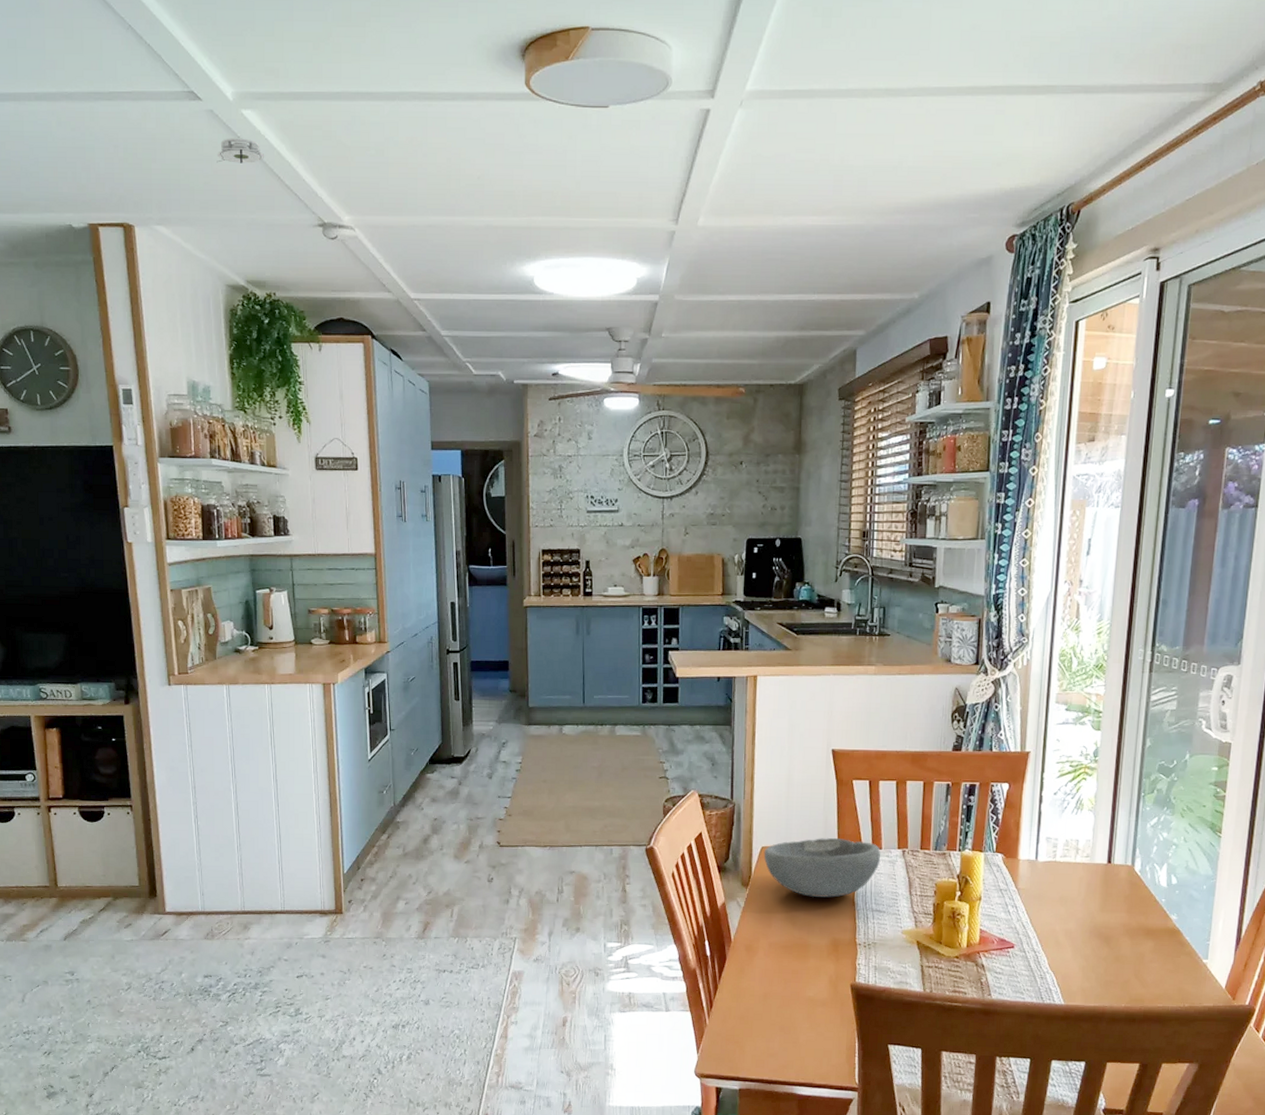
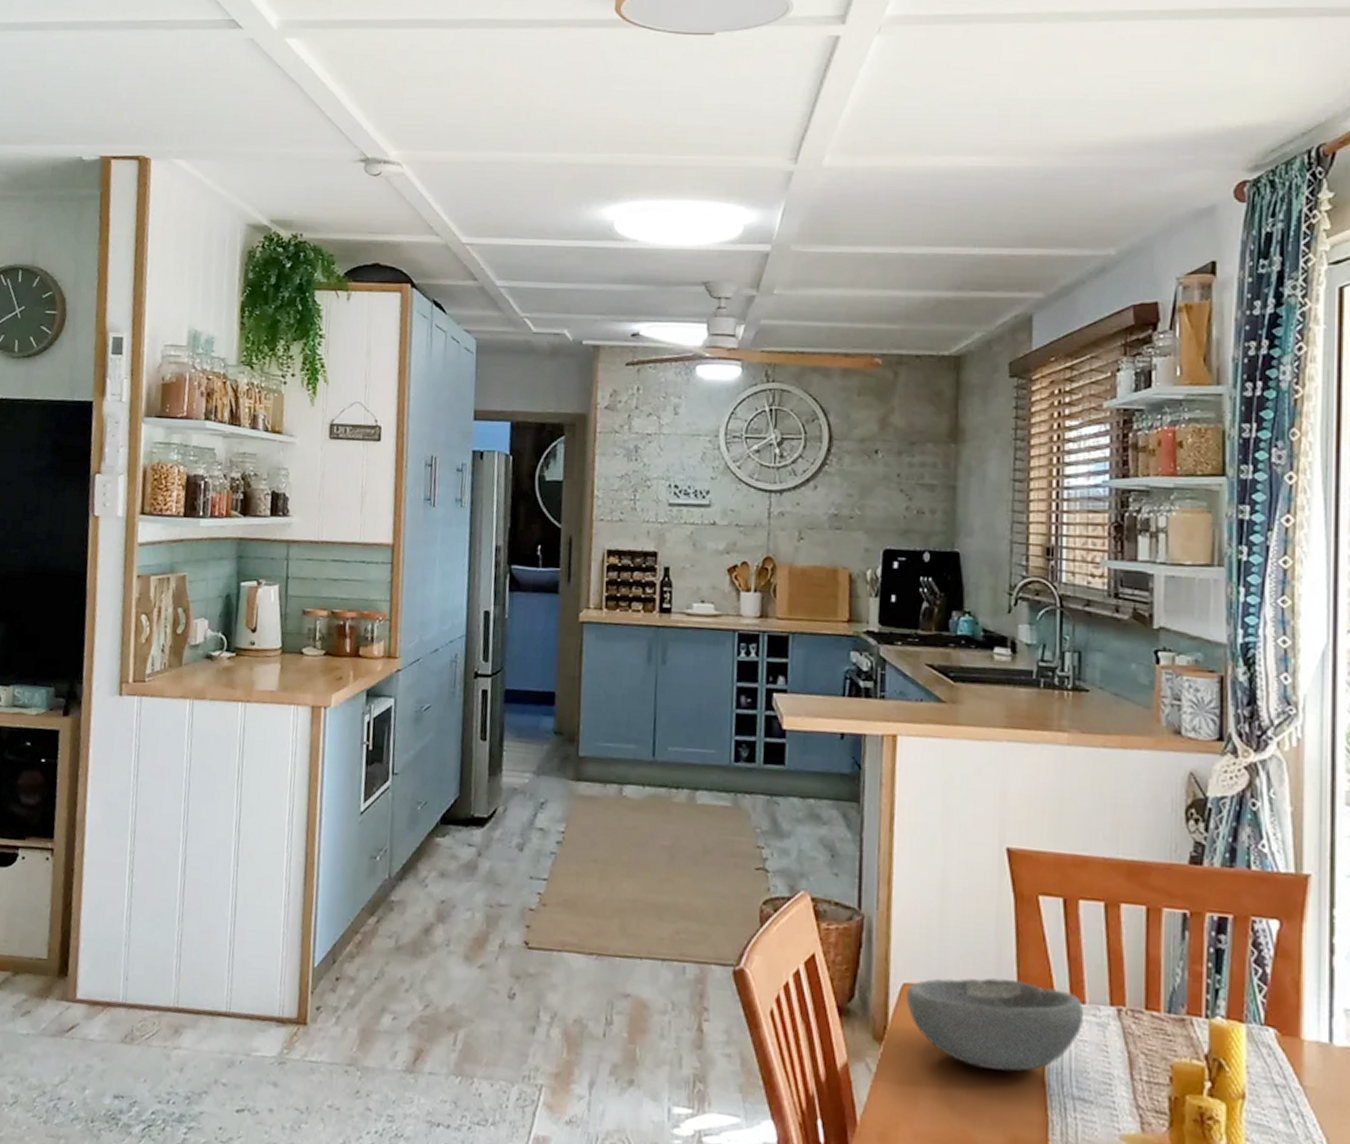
smoke detector: present [216,138,264,163] -> none [251,67,306,94]

